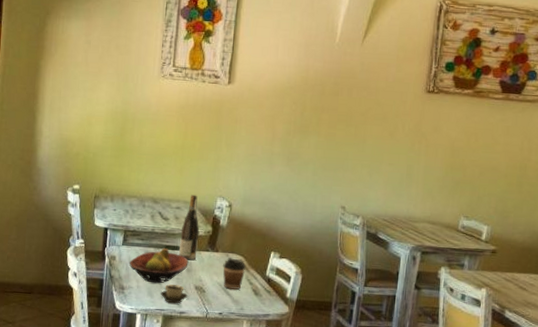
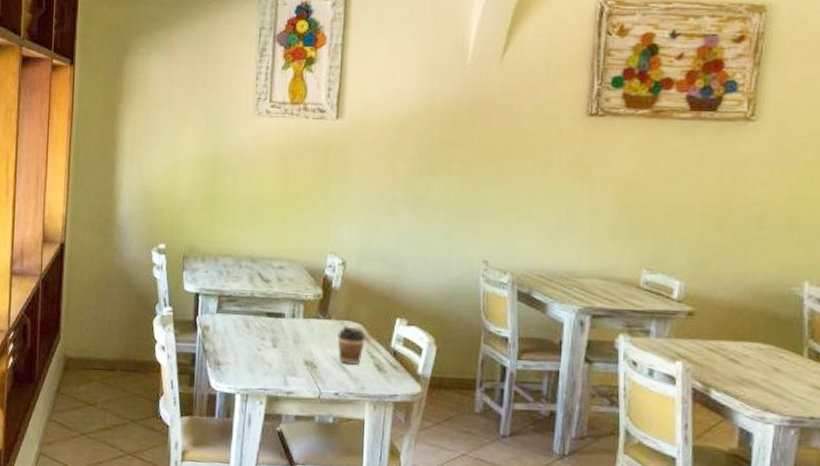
fruit bowl: present [130,248,189,284] -> none [226,316,296,358]
cup: present [160,284,187,304] -> none [262,359,296,382]
wine bottle: present [179,195,200,261] -> none [284,251,308,330]

